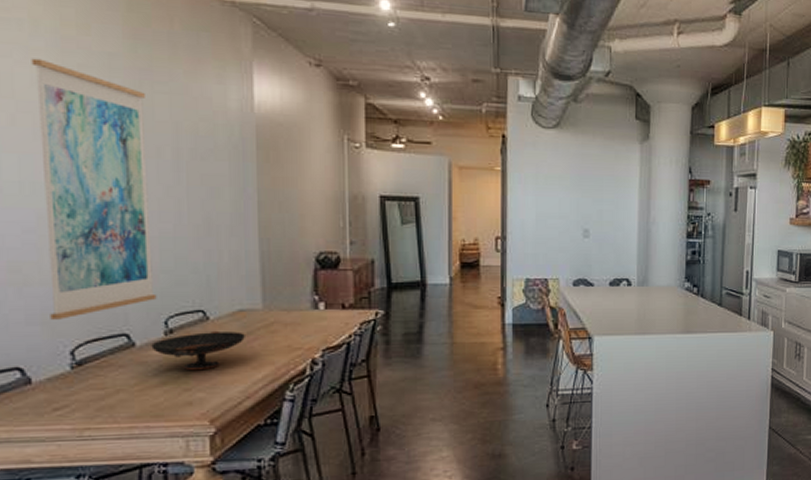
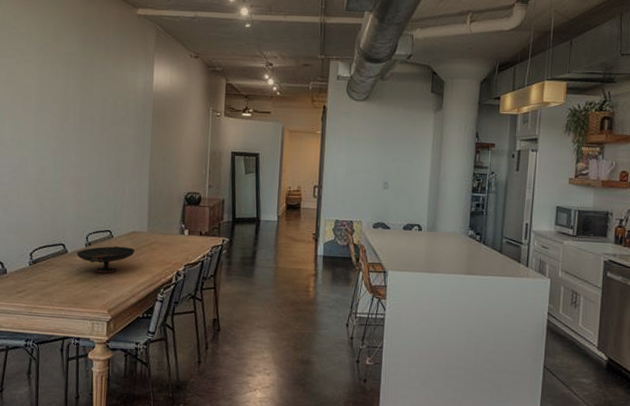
wall art: present [31,58,157,320] -> none [21,58,88,231]

